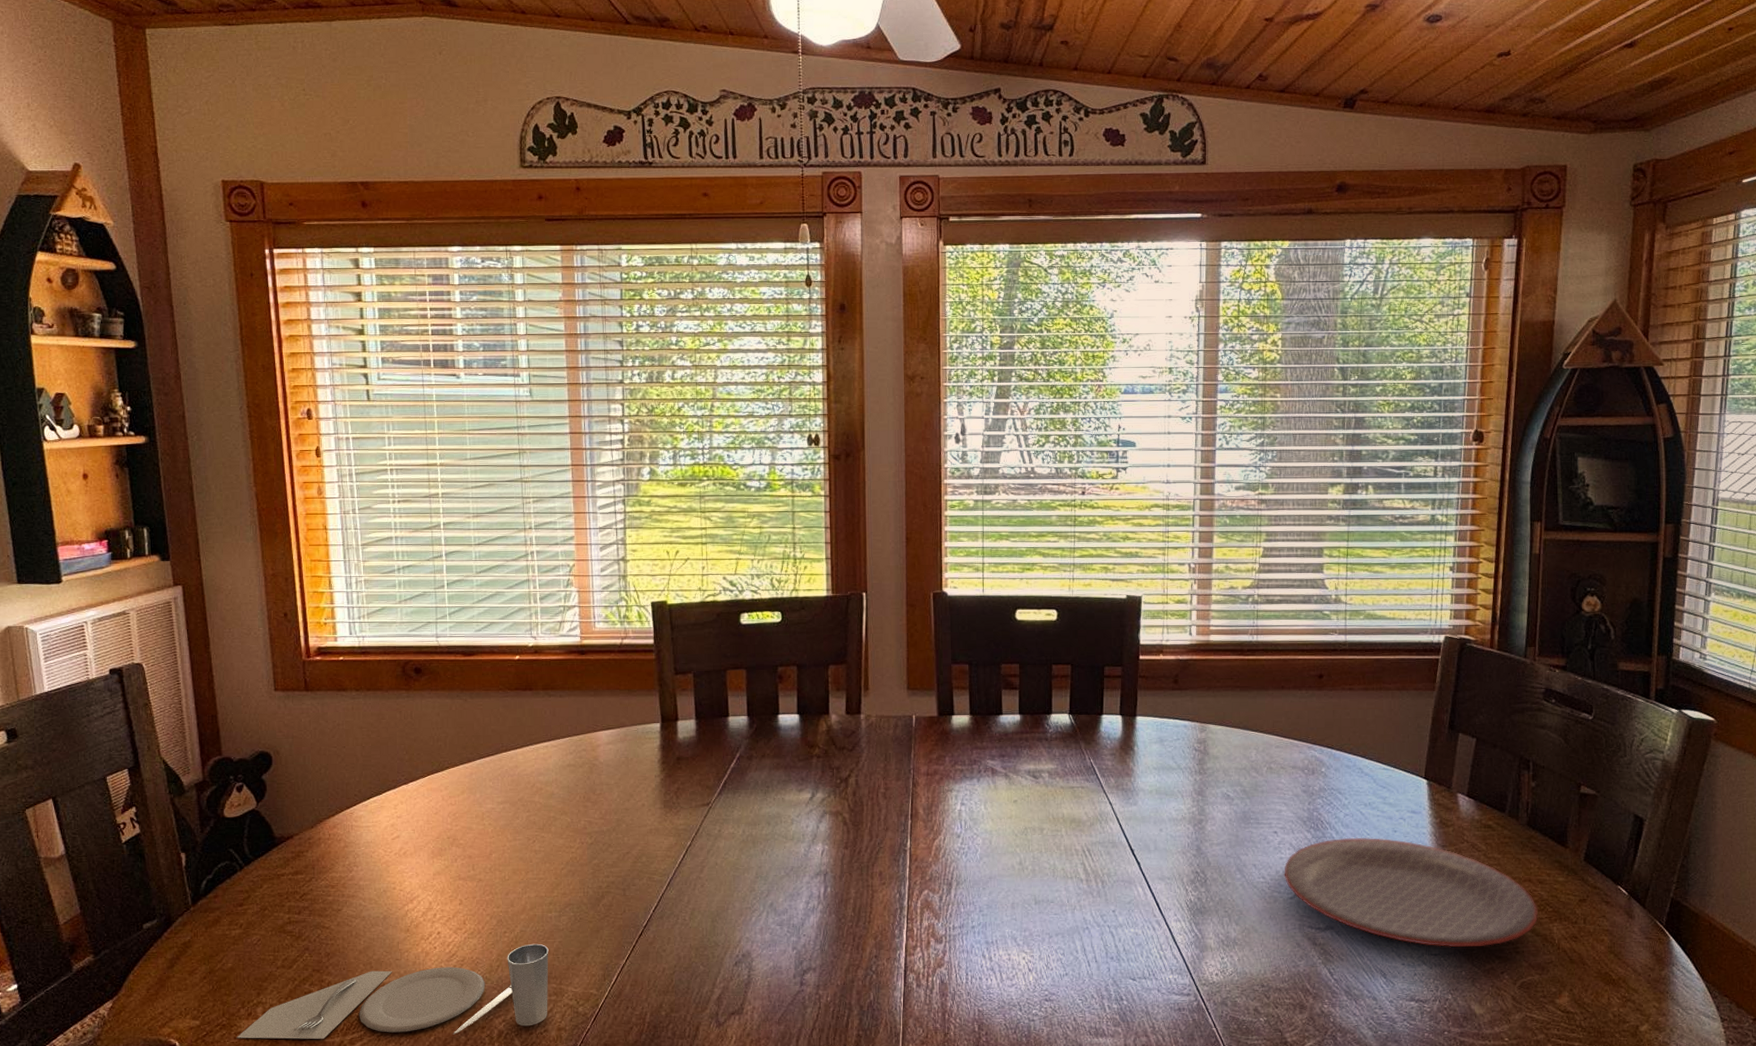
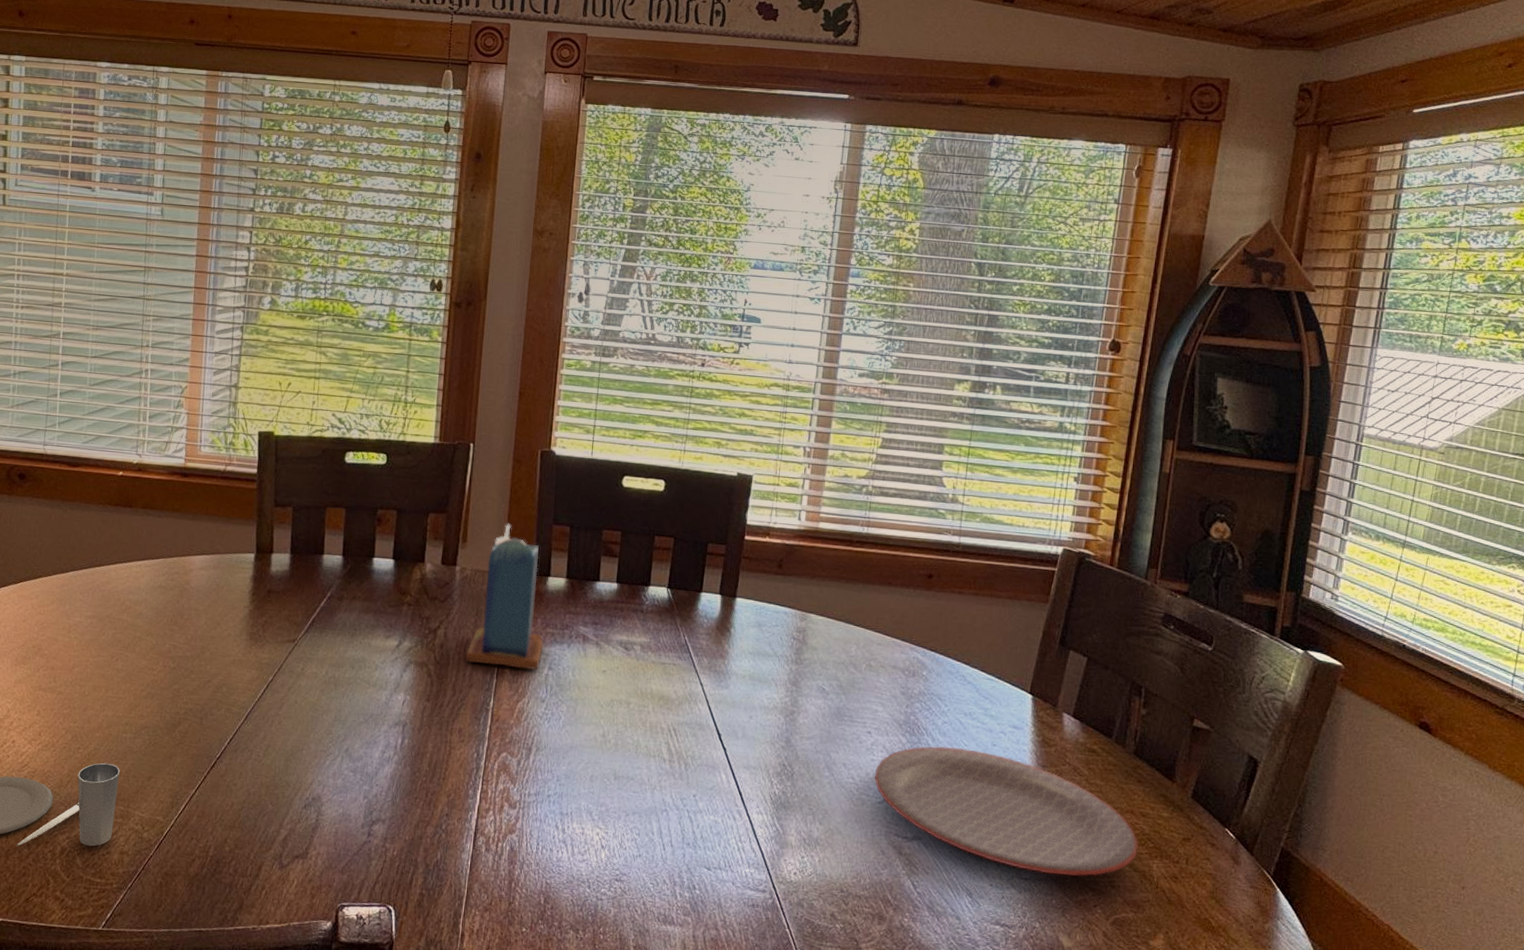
candle: none [878,667,953,808] -> present [465,523,543,671]

